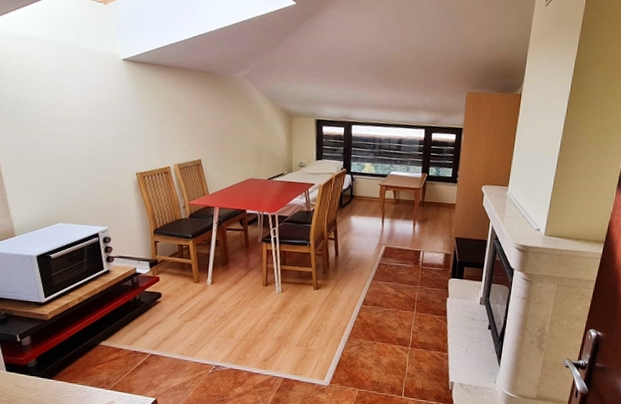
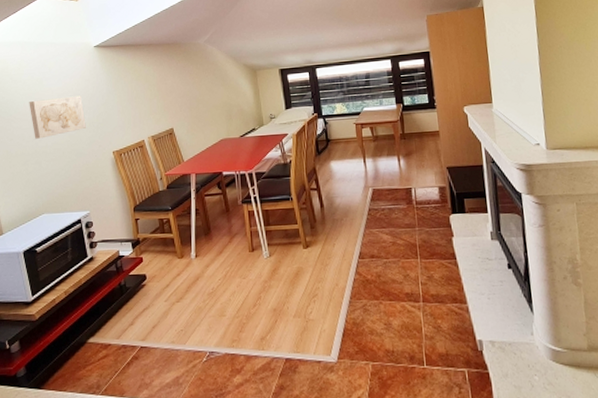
wall art: none [46,106,109,148] -> present [29,95,86,139]

